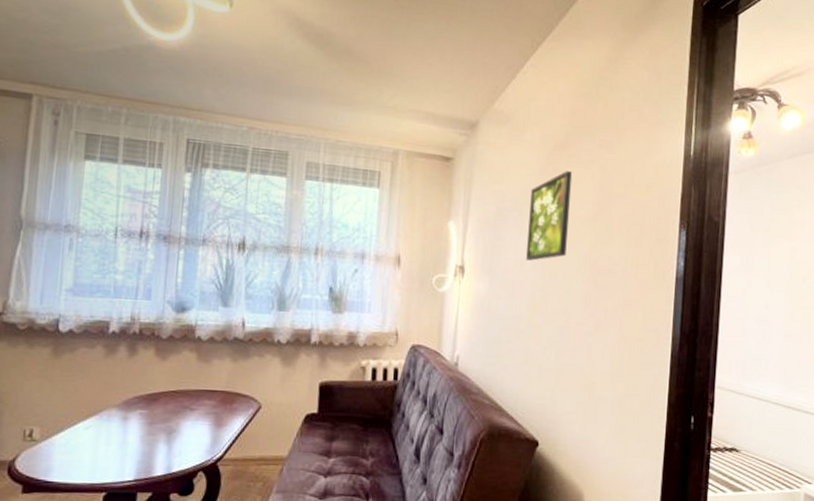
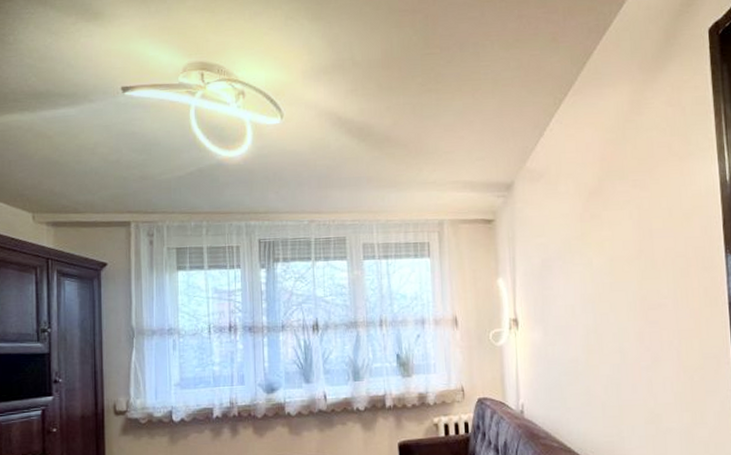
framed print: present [526,171,573,261] -> none [572,215,614,305]

